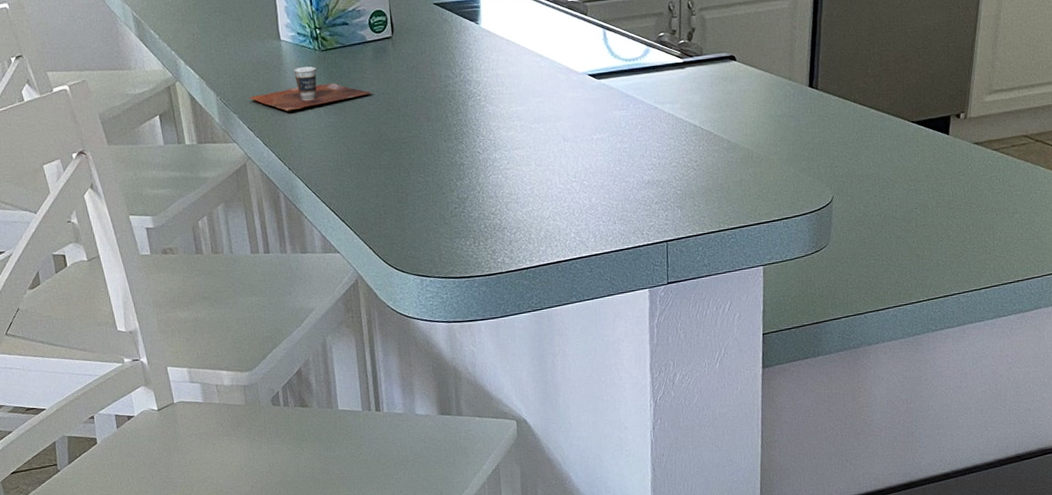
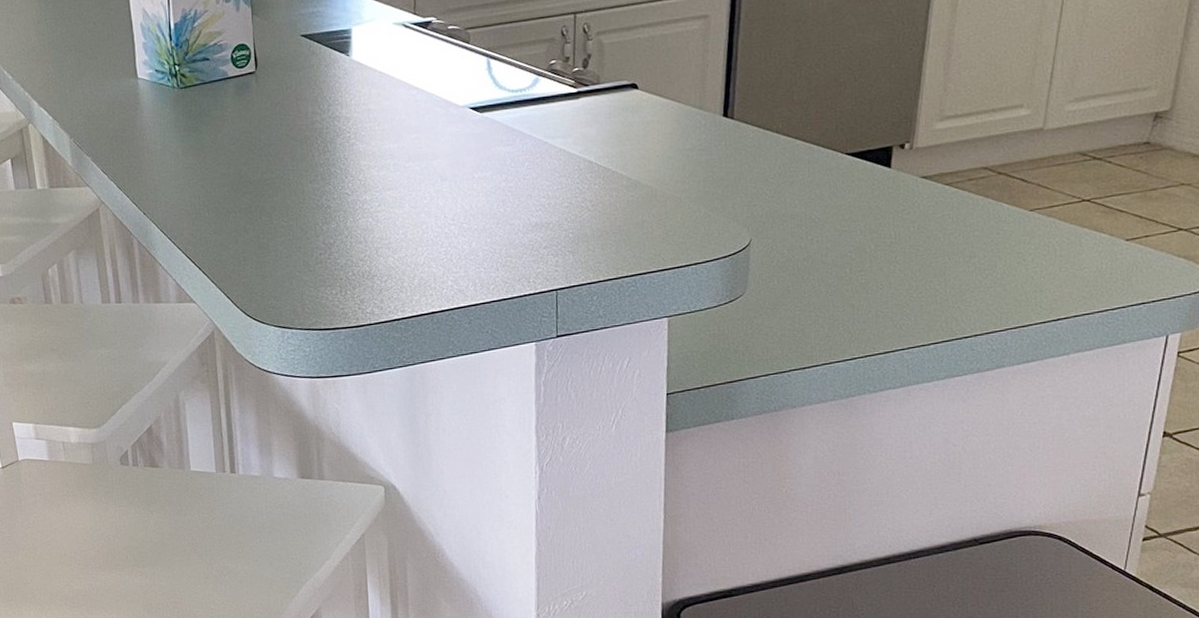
cup: present [249,66,372,111] -> none [103,105,233,153]

